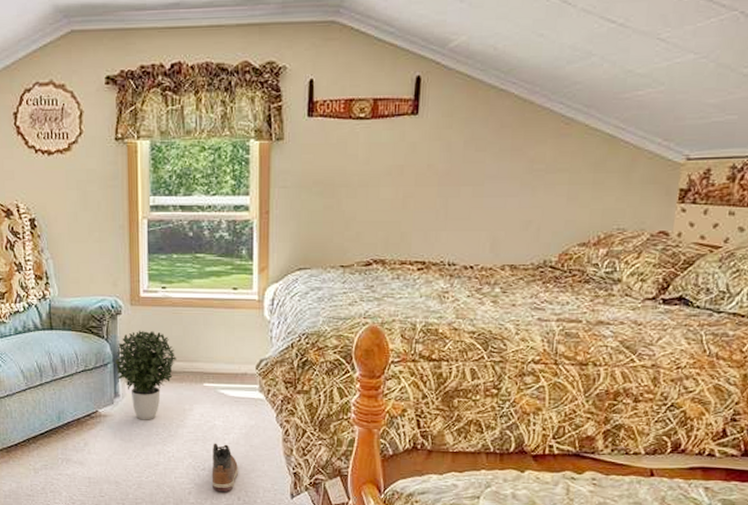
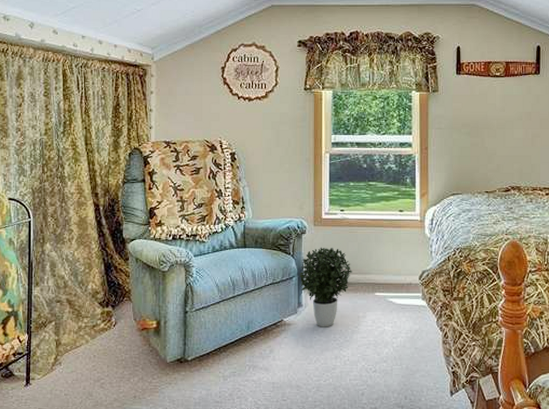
boot: present [211,443,239,493] -> none [382,346,406,392]

